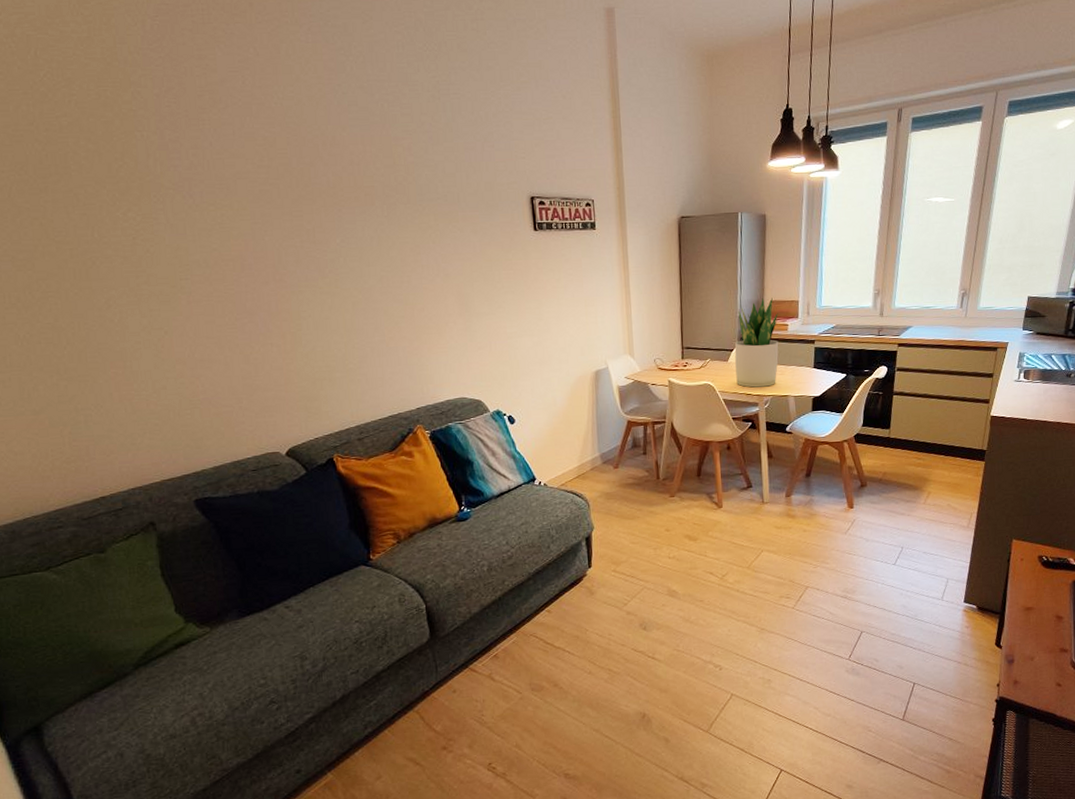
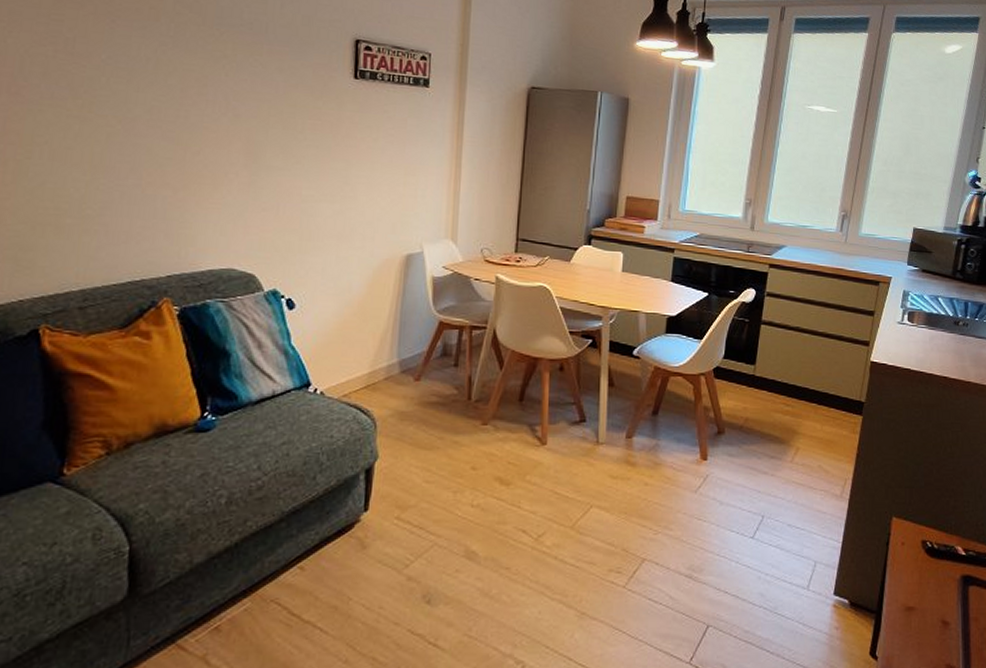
planter: present [734,298,780,388] -> none [578,192,636,298]

